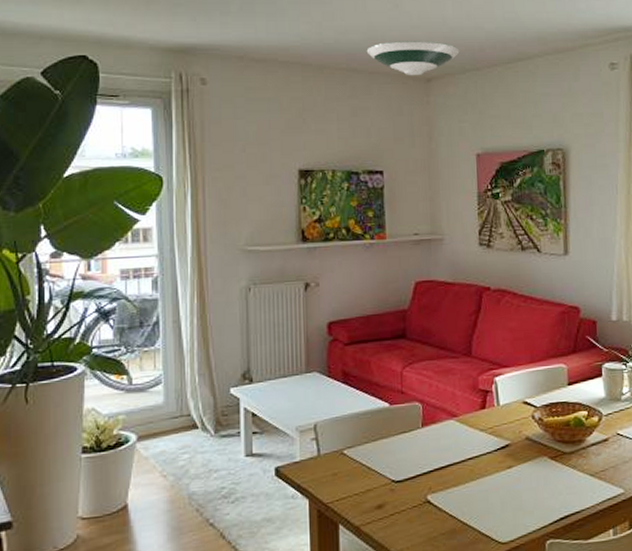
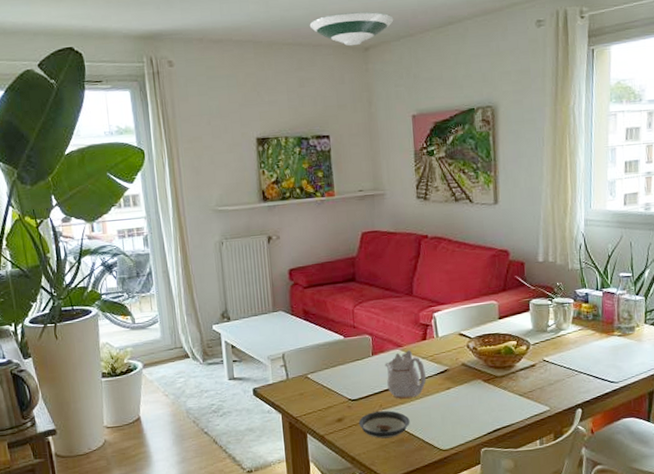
saucer: none [402,494,464,530] -> present [358,410,410,439]
teapot: none [436,421,485,480] -> present [384,350,427,399]

